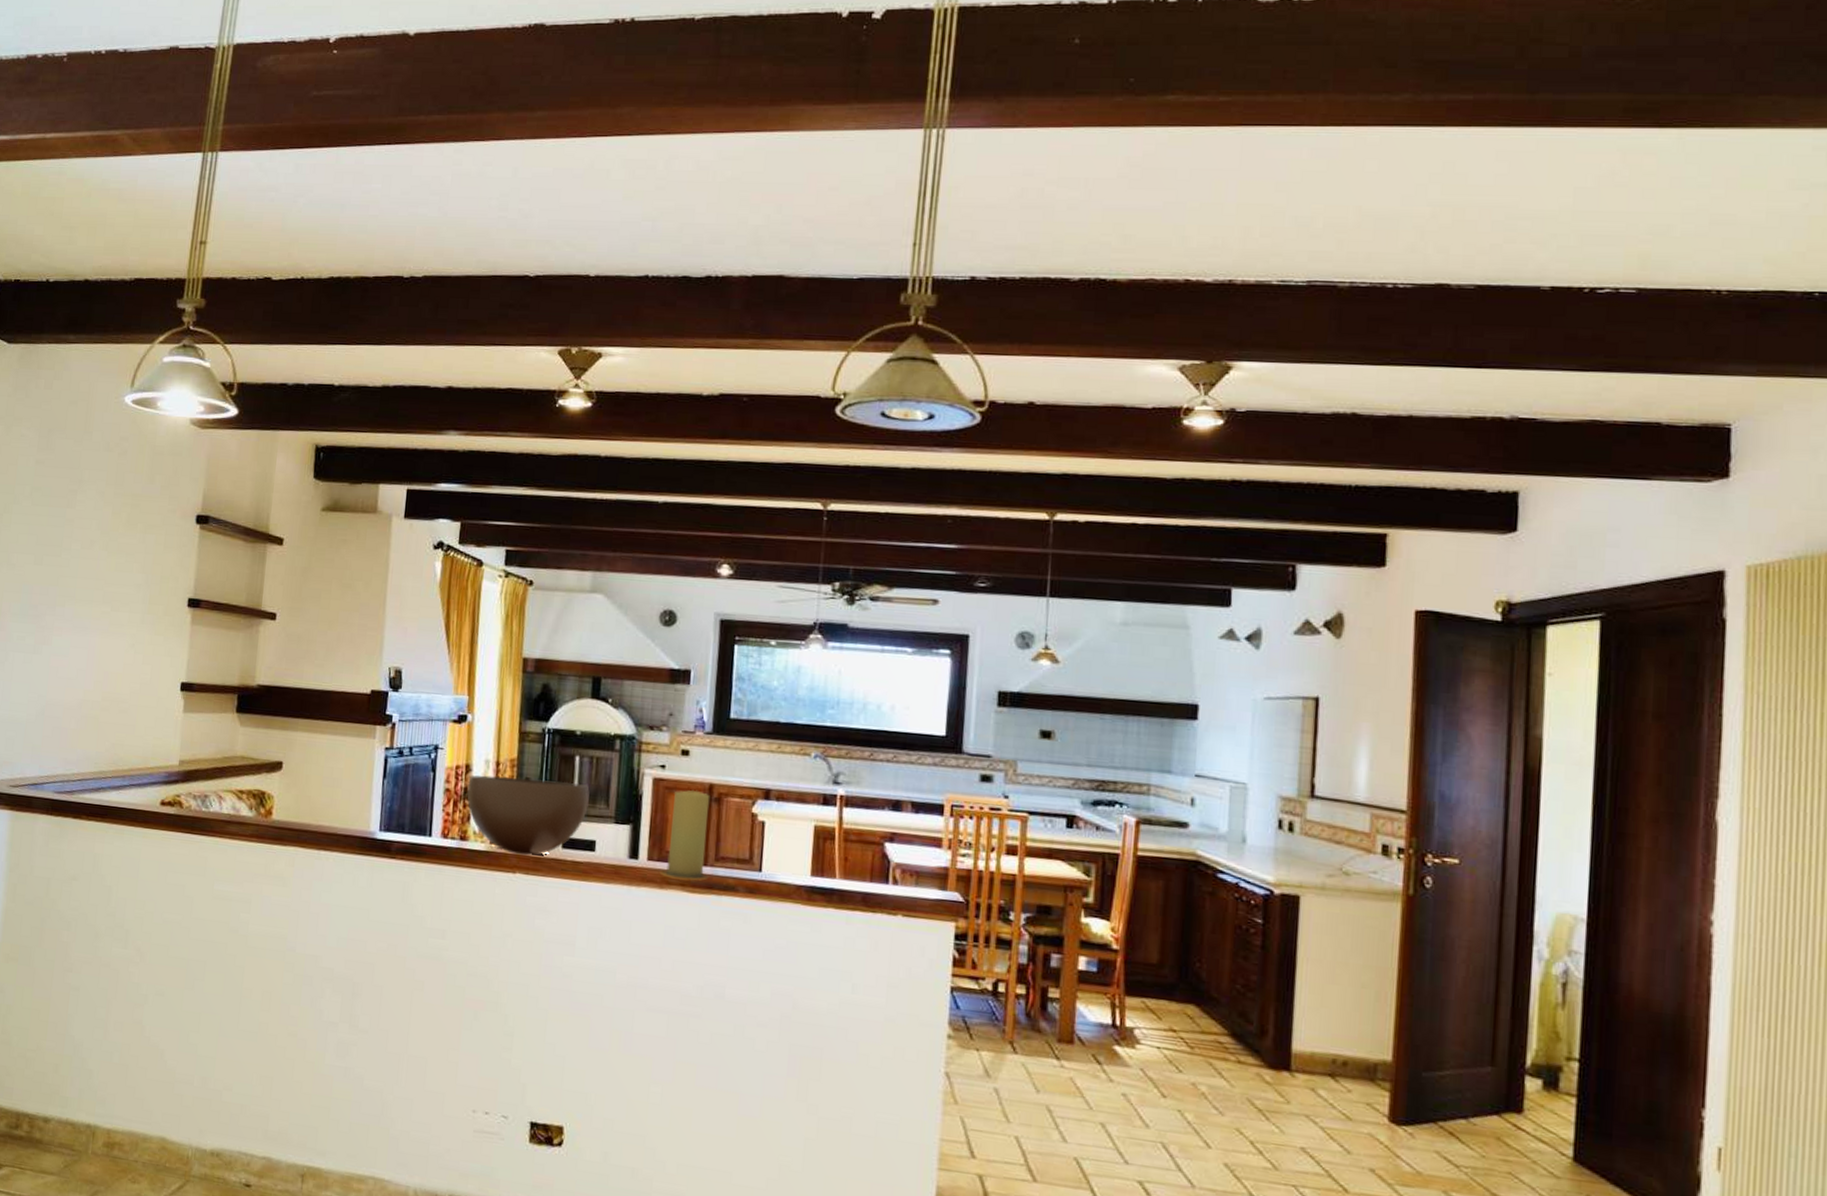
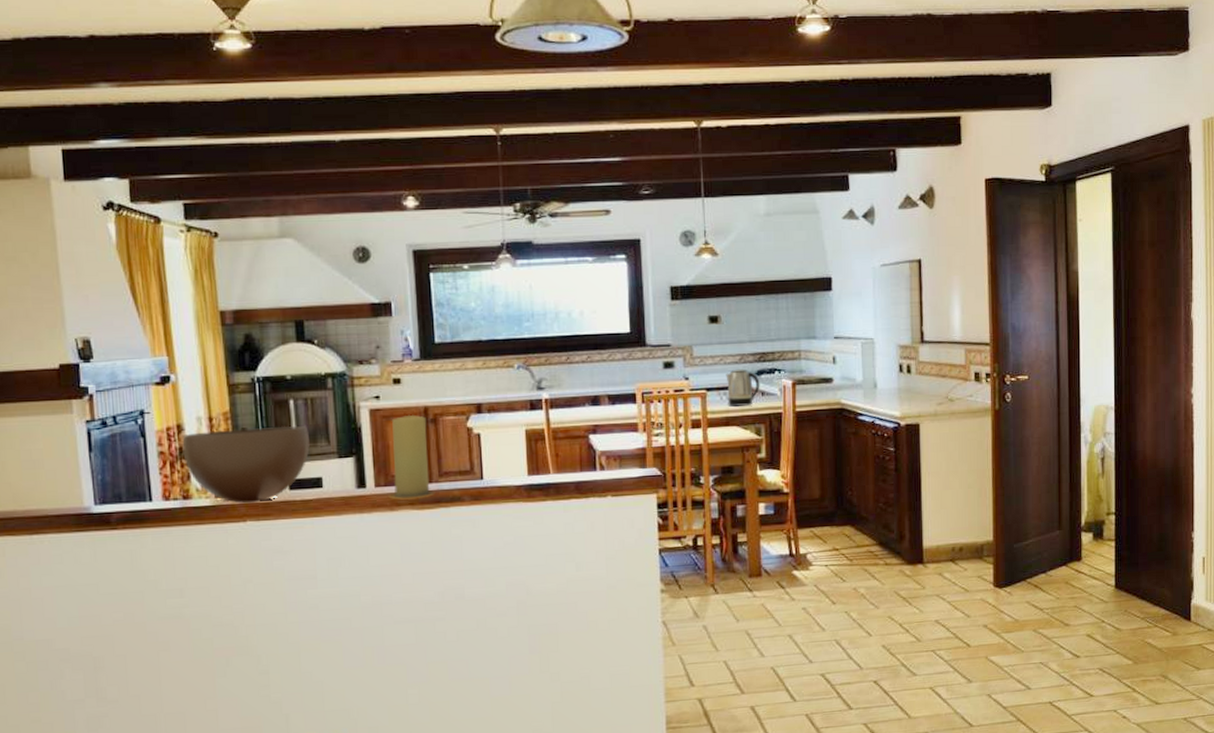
kettle: none [1053,794,1096,840] -> present [726,369,760,406]

